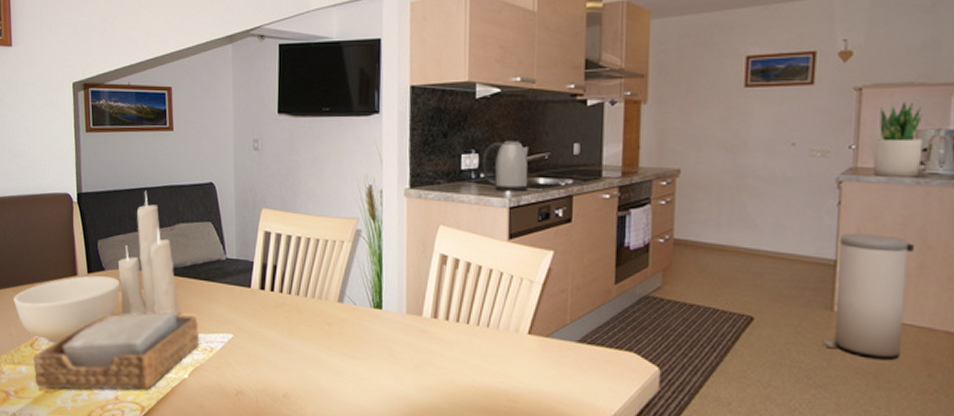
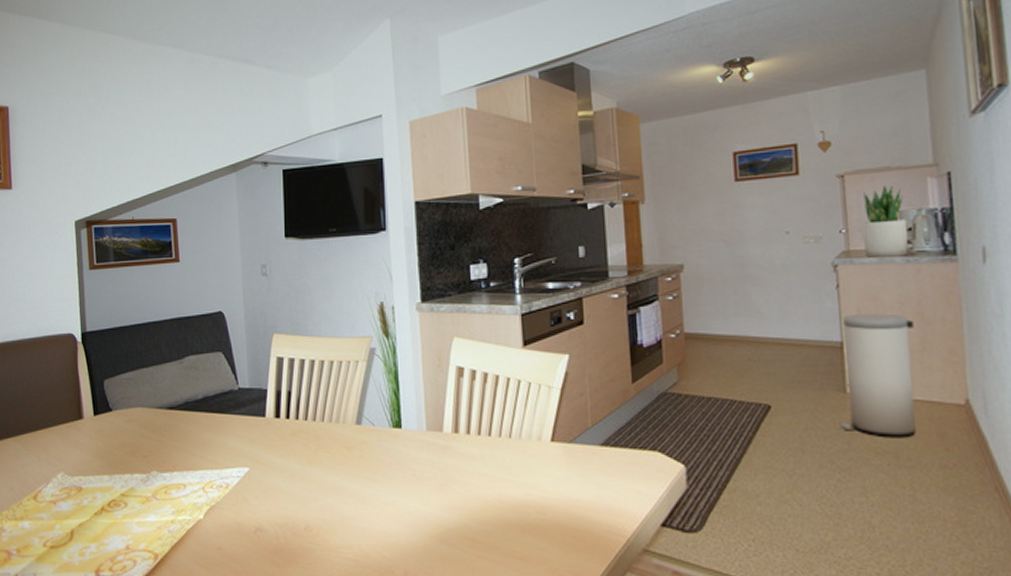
bowl: present [14,275,121,343] -> none [15,418,129,493]
napkin holder: present [33,311,200,390] -> none [37,448,215,544]
candle: present [118,190,181,317] -> none [126,324,193,458]
kettle: present [481,140,530,192] -> none [490,247,538,299]

